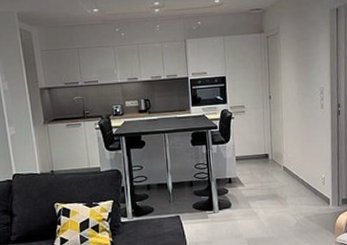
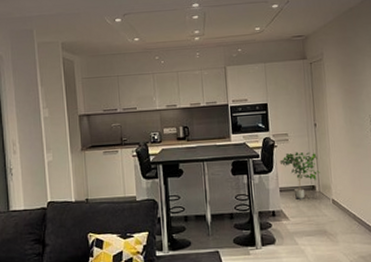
potted plant: none [236,123,273,168] -> present [279,152,320,200]

